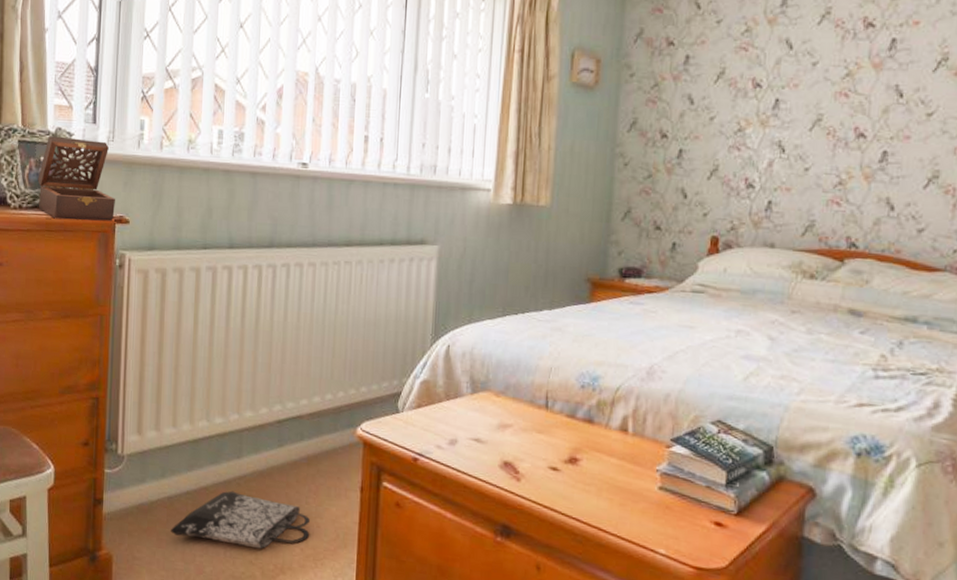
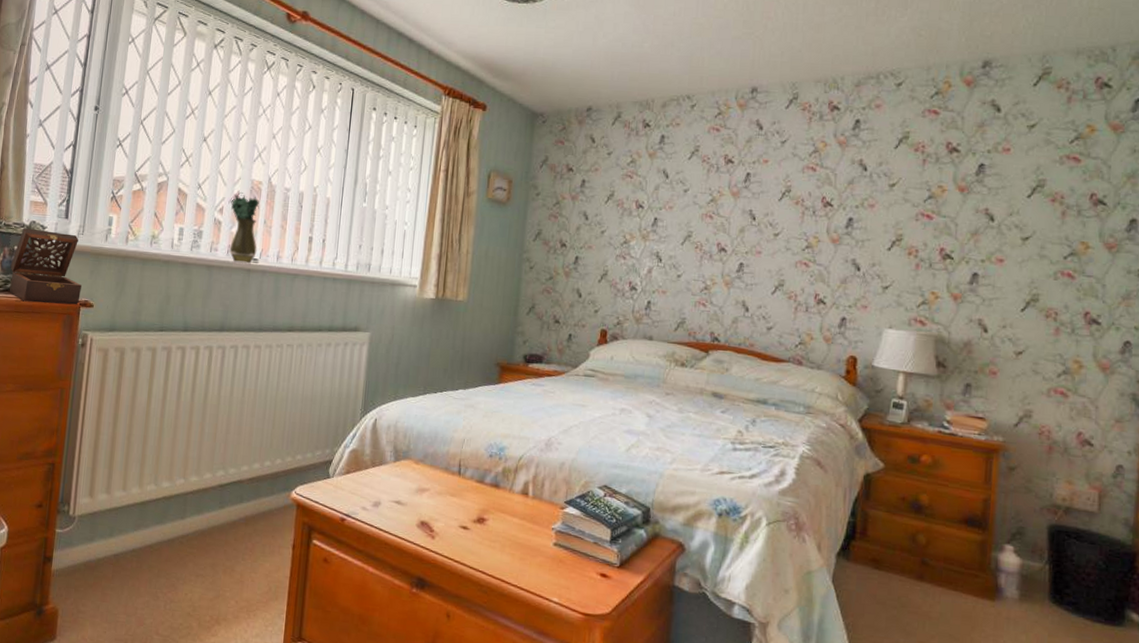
tote bag: present [171,490,311,549] -> none [115,548,246,602]
vase: none [271,85,306,169] -> present [228,191,259,264]

